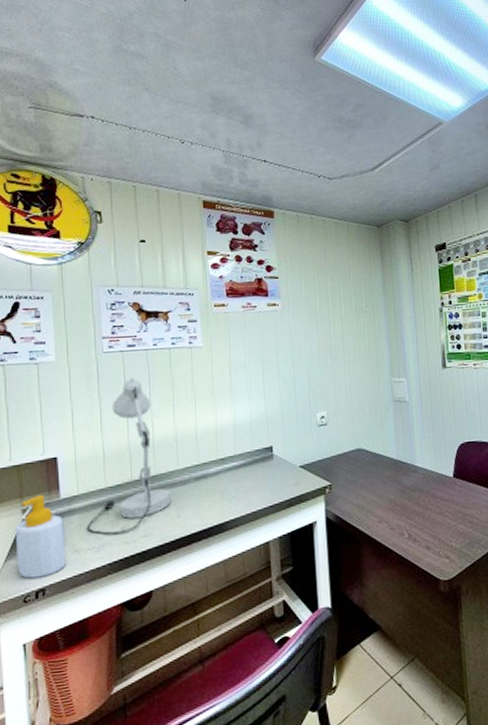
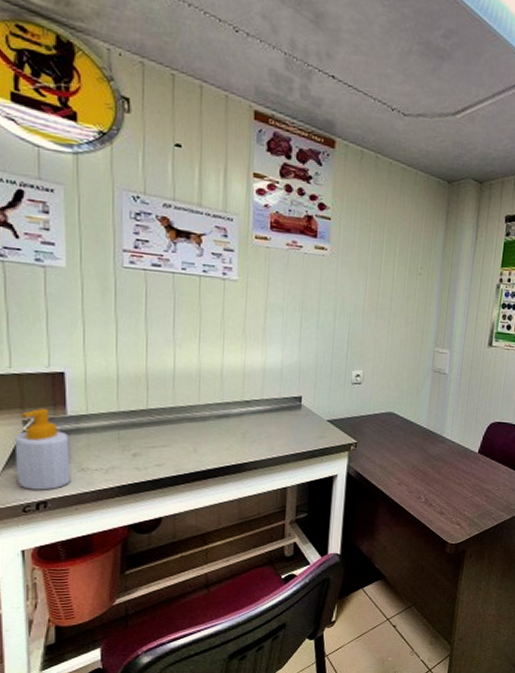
desk lamp: present [86,378,171,535] -> none [94,301,189,460]

